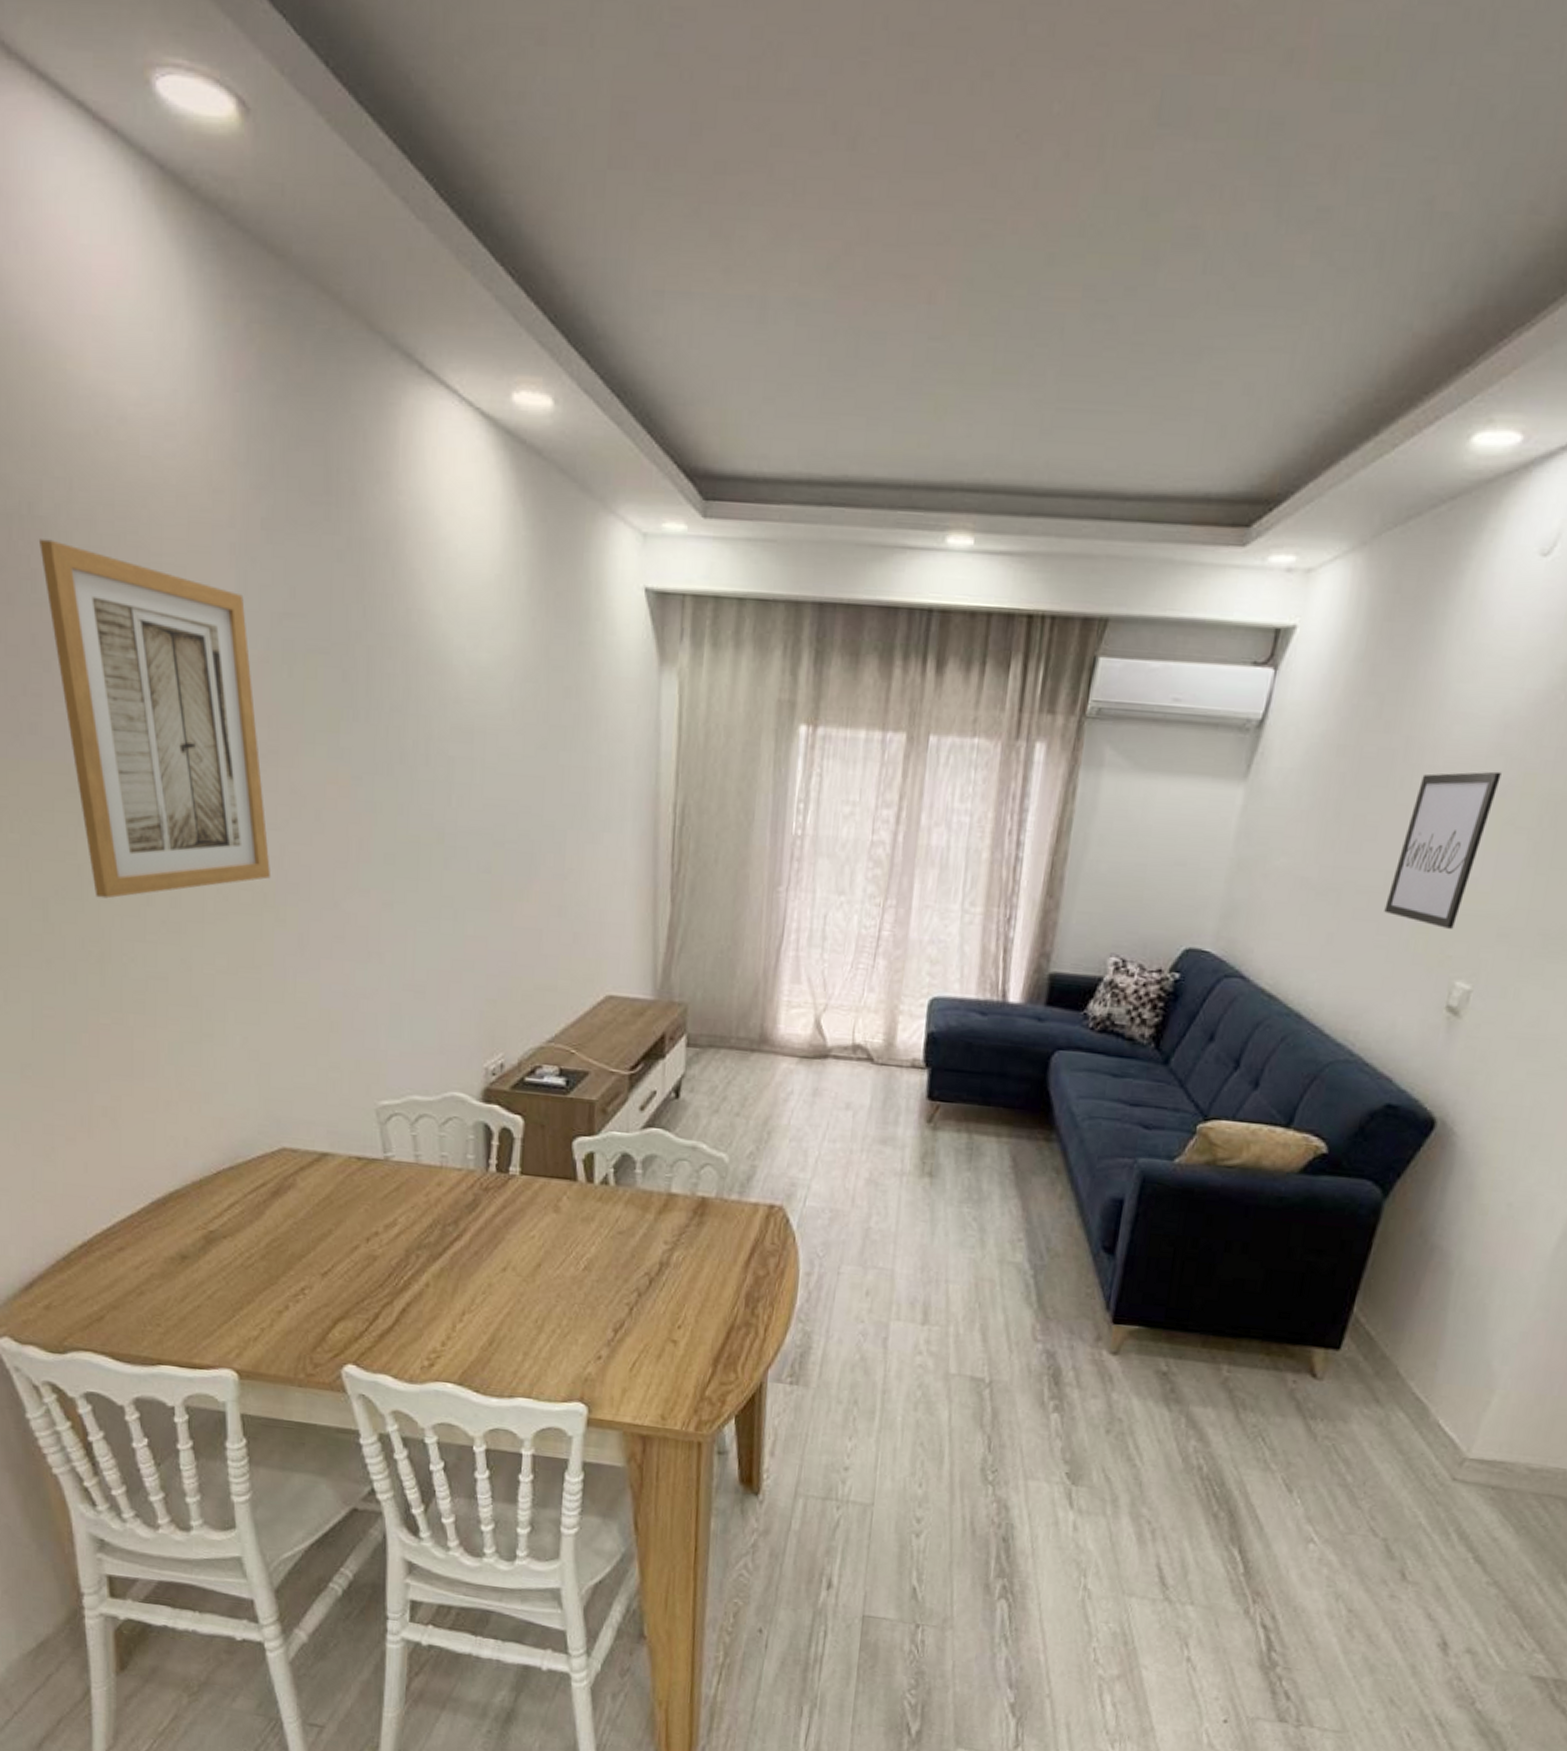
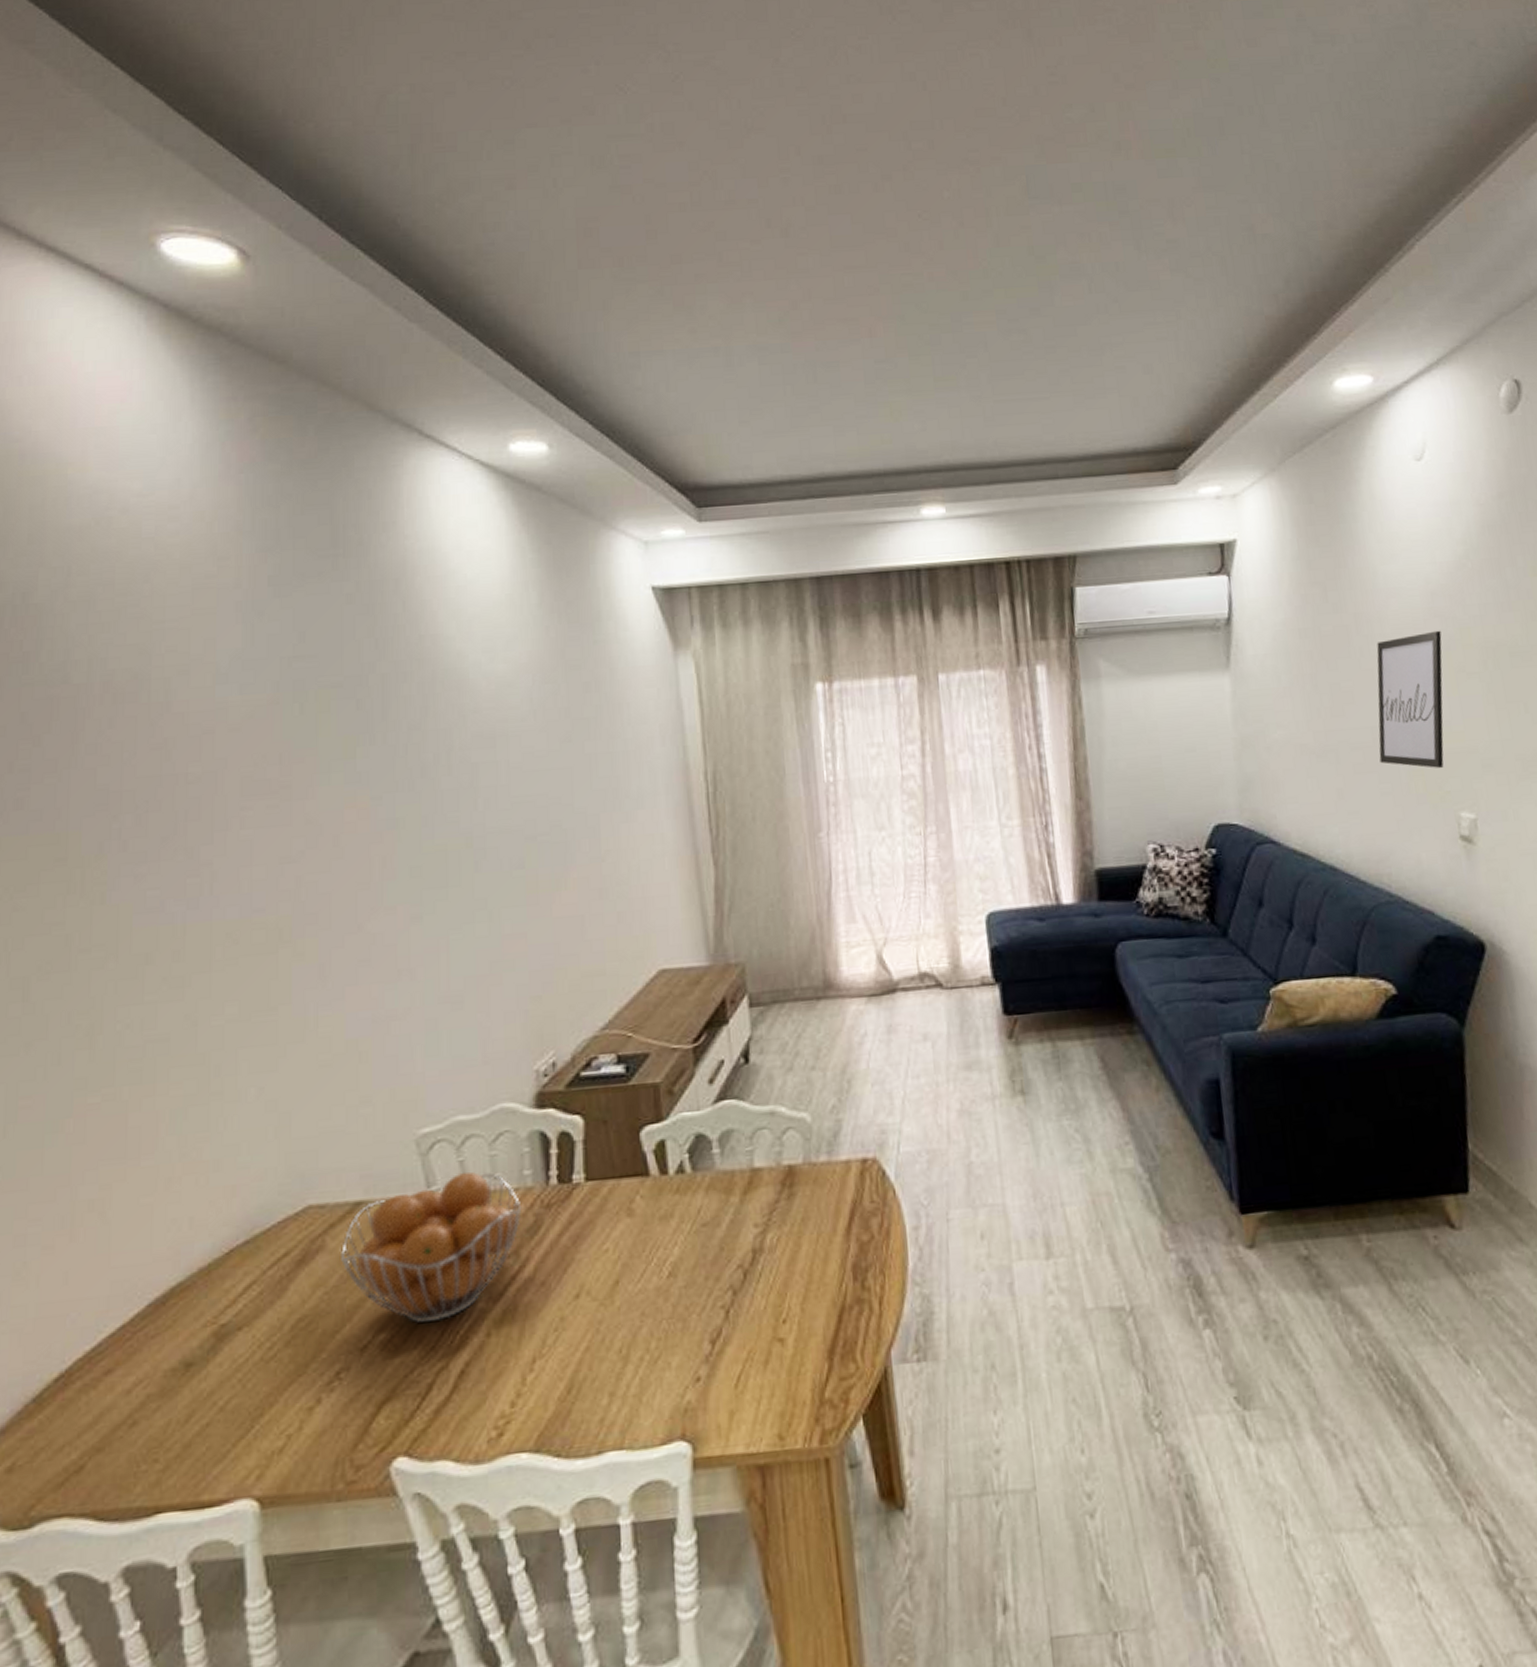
wall art: present [40,539,271,899] -> none [33,623,287,966]
fruit basket: none [309,1145,464,1266] -> present [341,1171,522,1324]

